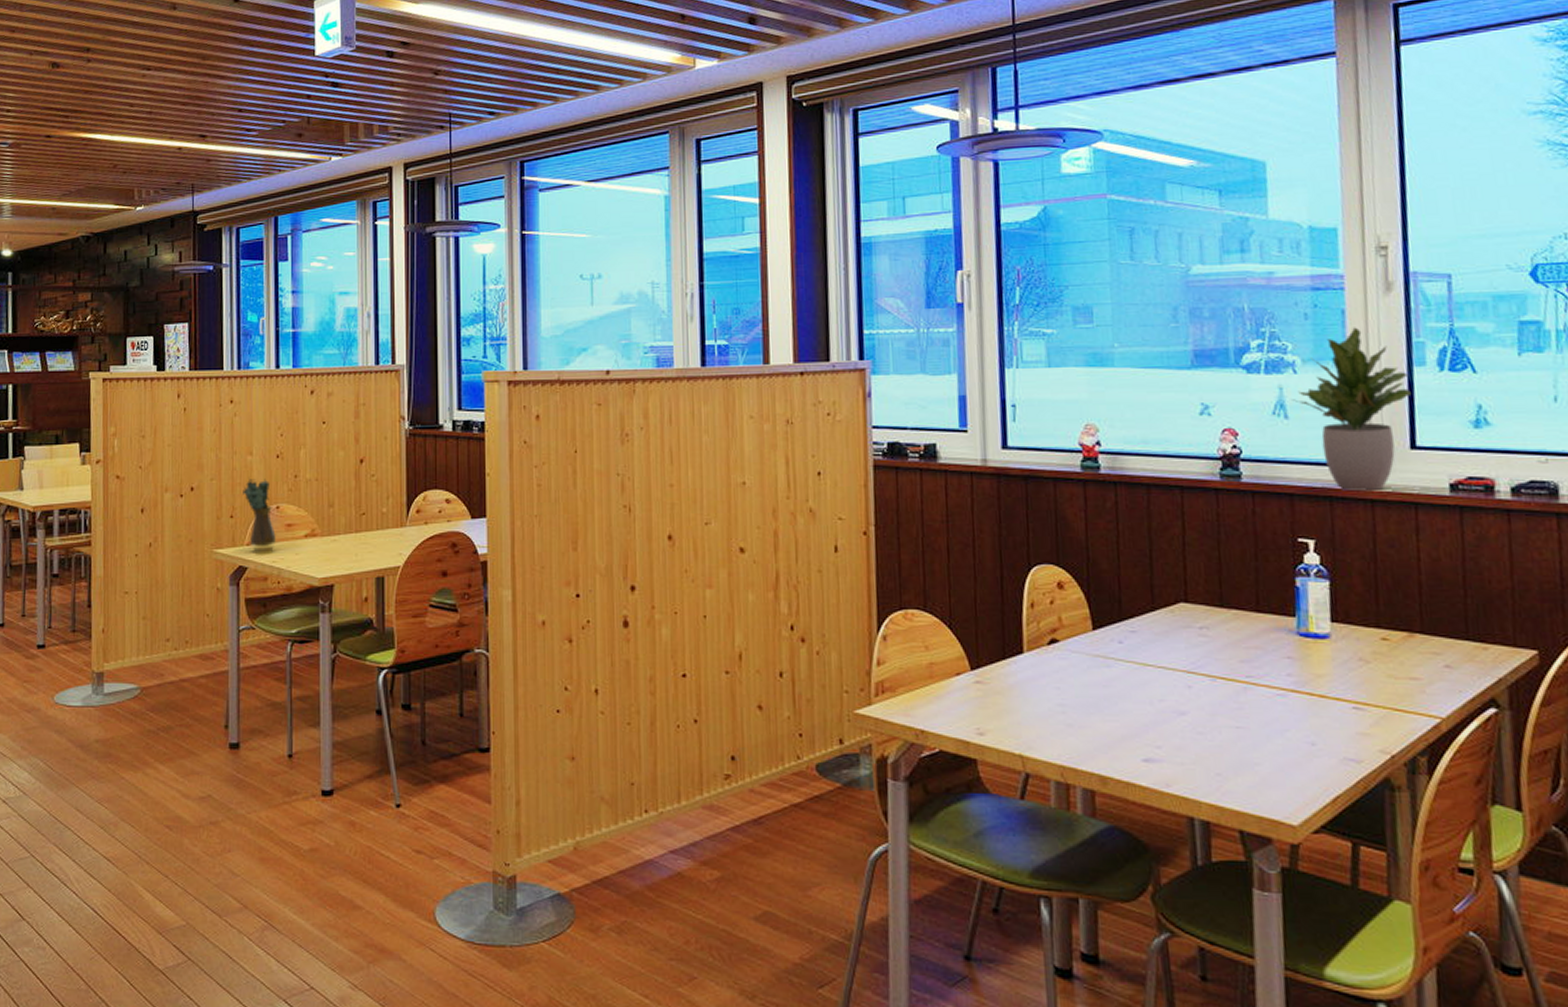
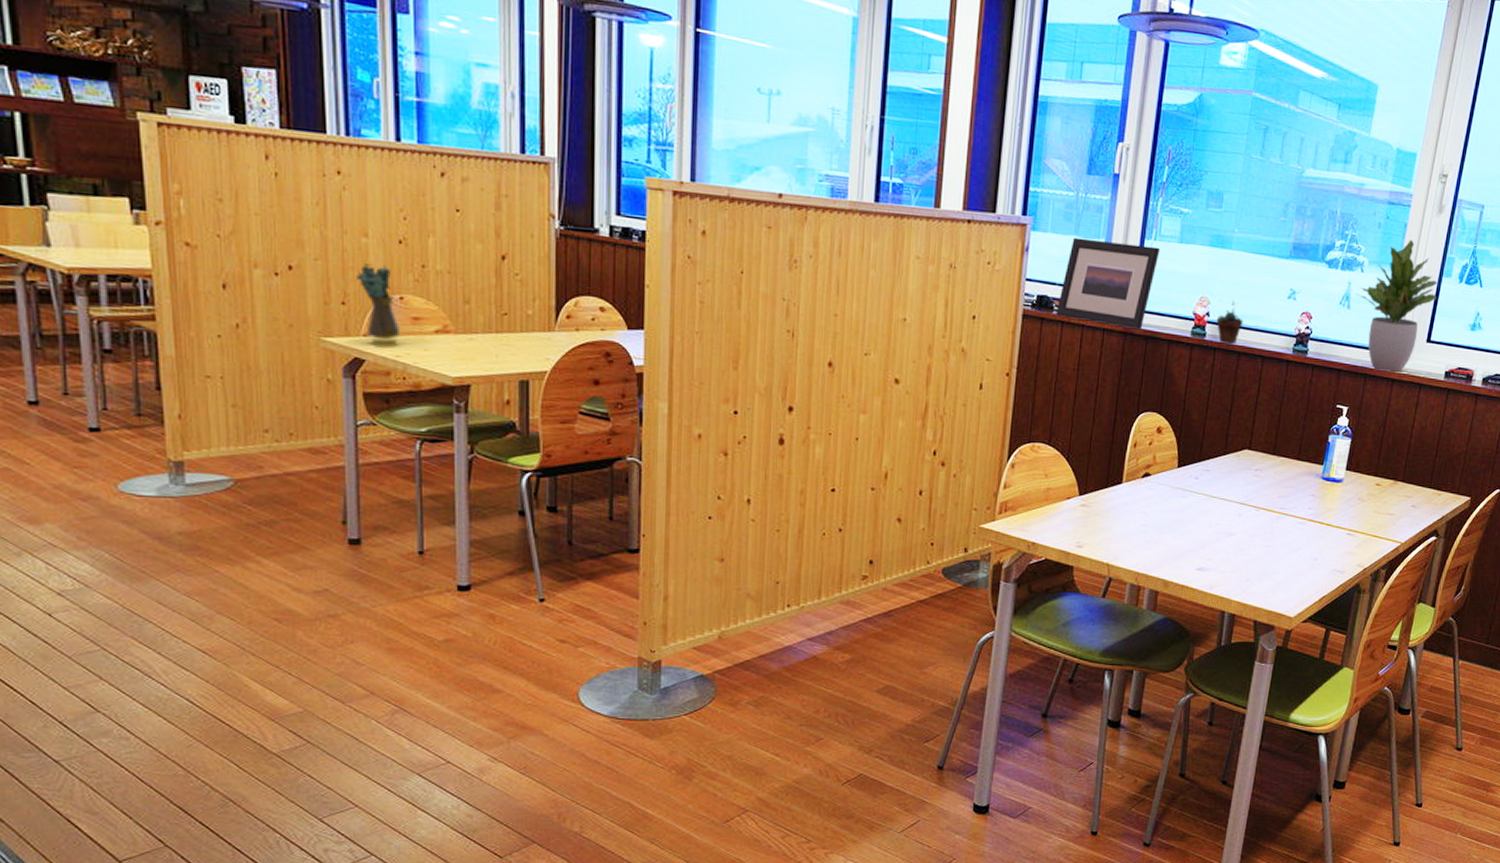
picture frame: none [911,375,1026,470] -> present [1056,237,1161,330]
succulent plant: none [1110,424,1147,476] -> present [1216,300,1244,345]

